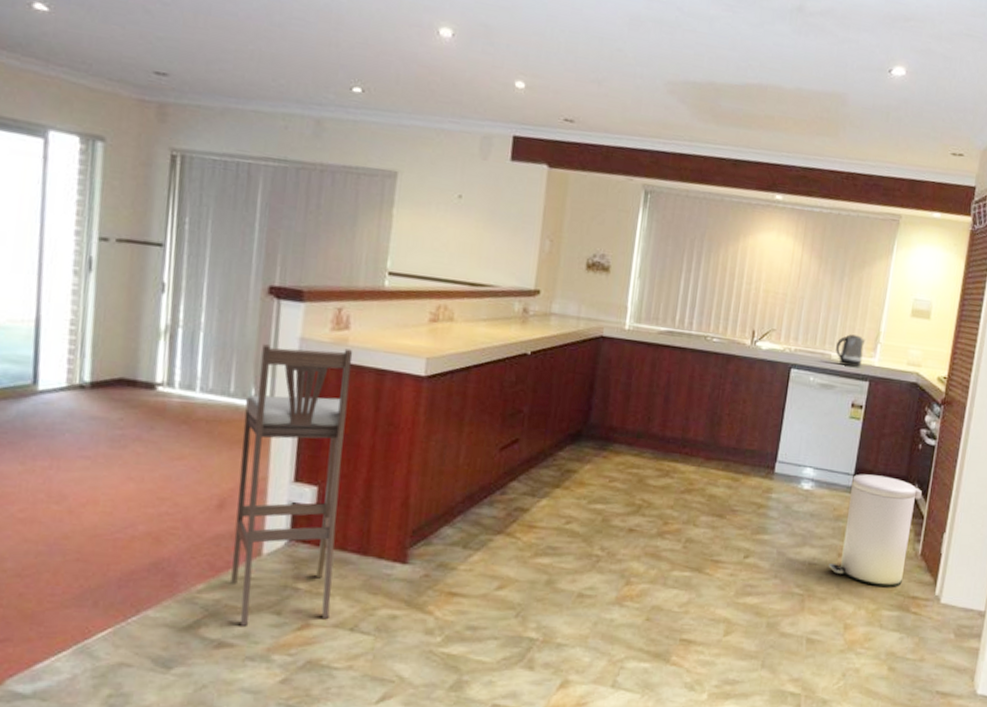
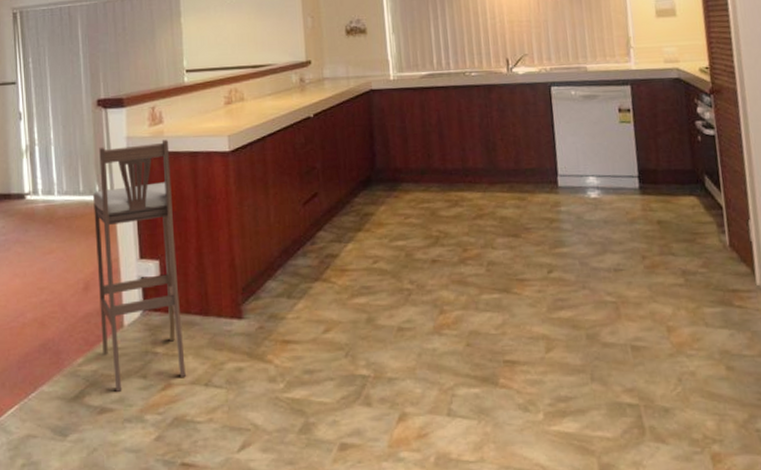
pedal bin: present [828,474,922,588] -> none [634,172,717,285]
kettle: present [835,334,866,367] -> none [588,44,619,75]

